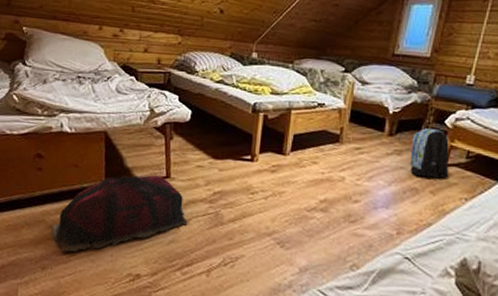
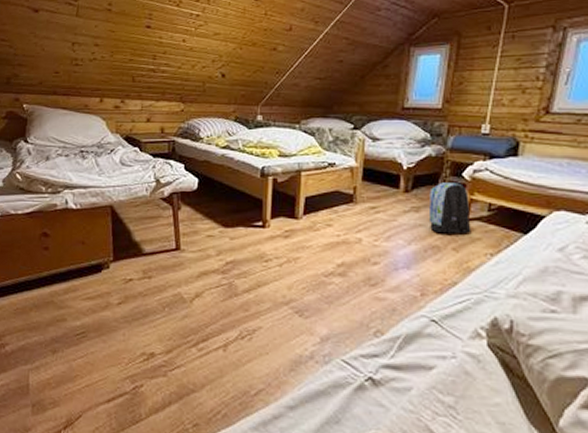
duffel bag: present [51,175,188,252] -> none [60,248,201,334]

